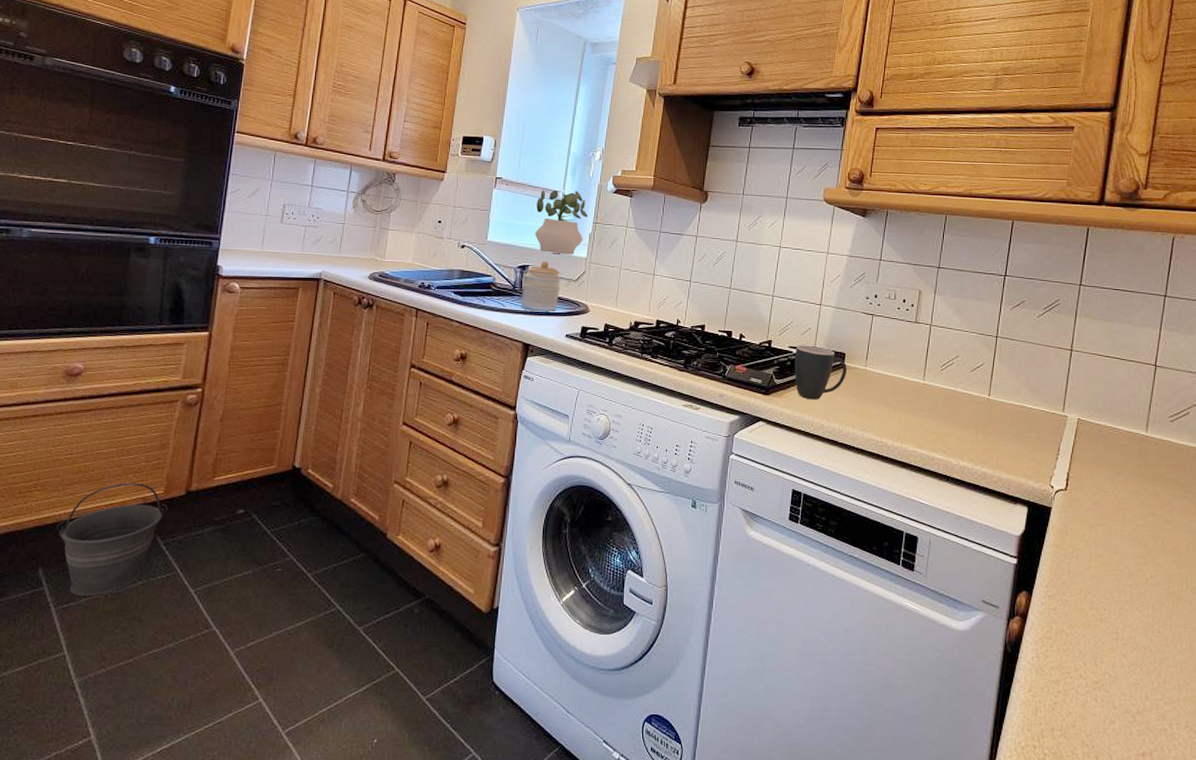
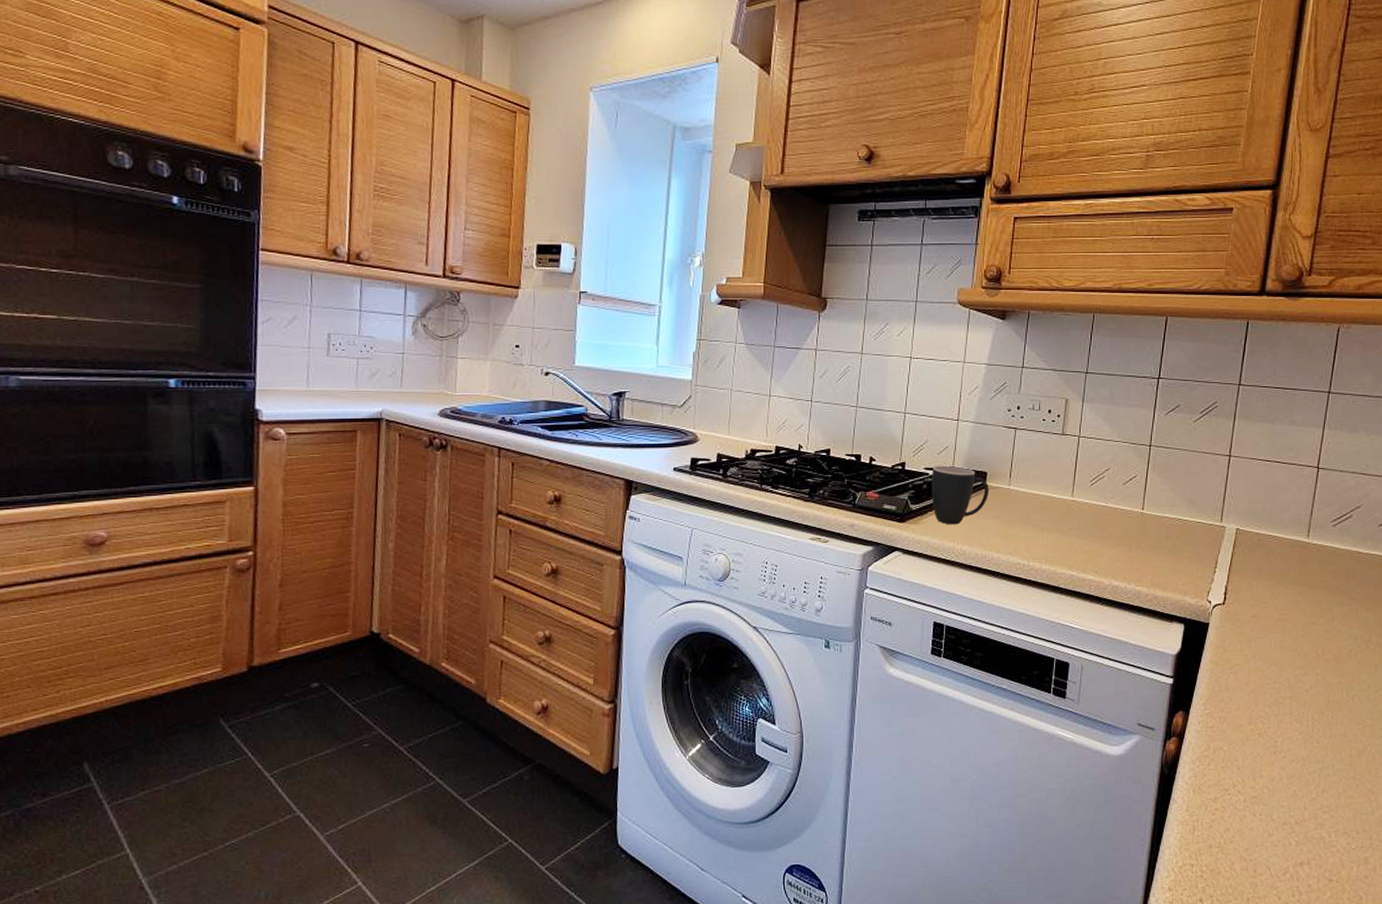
bucket: present [55,482,169,597] -> none [97,661,229,791]
jar: present [520,261,561,312] -> none [619,386,664,444]
potted plant: present [534,190,588,255] -> none [629,303,691,378]

